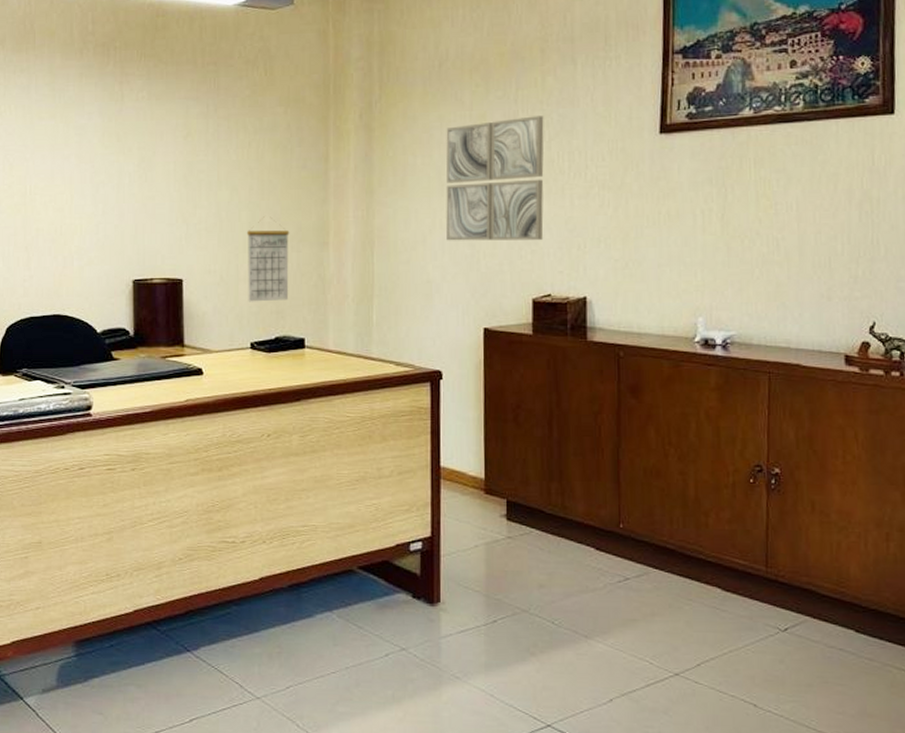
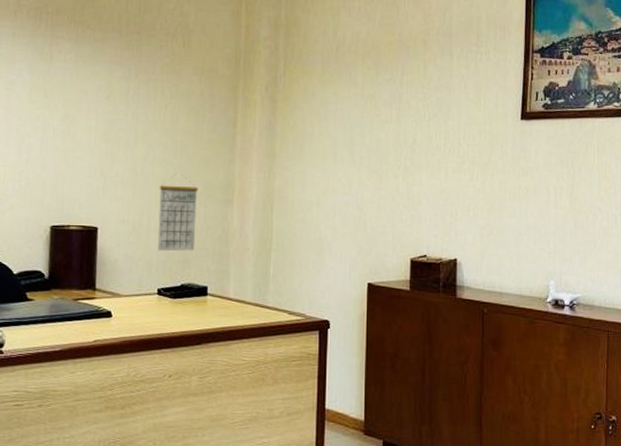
wall art: present [446,116,544,241] -> none [338,98,425,206]

